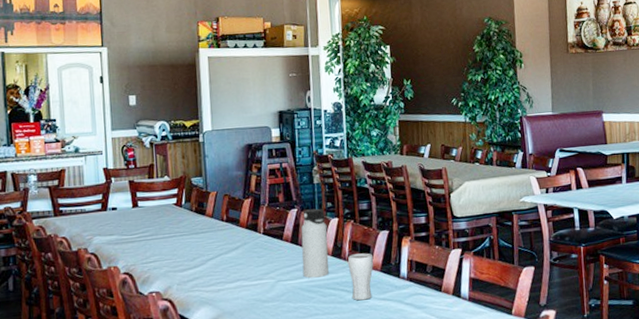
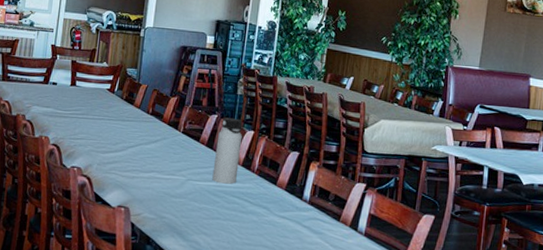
drinking glass: present [347,253,374,301] -> none [253,168,281,215]

